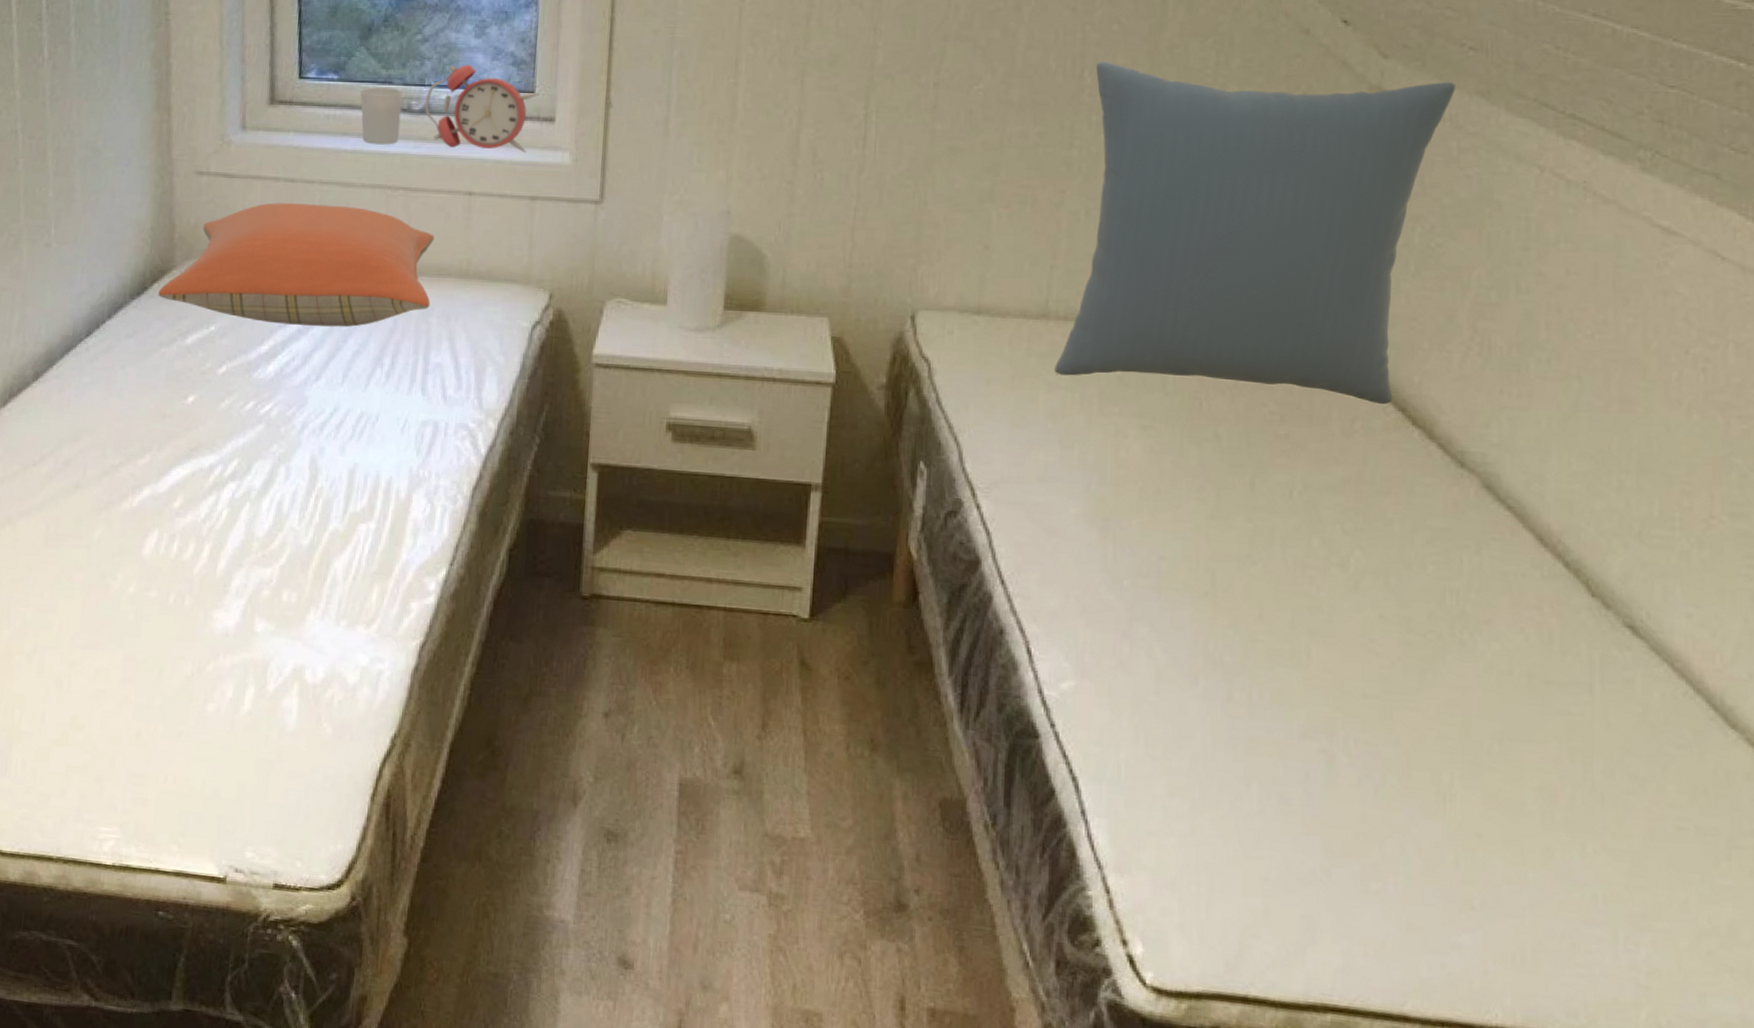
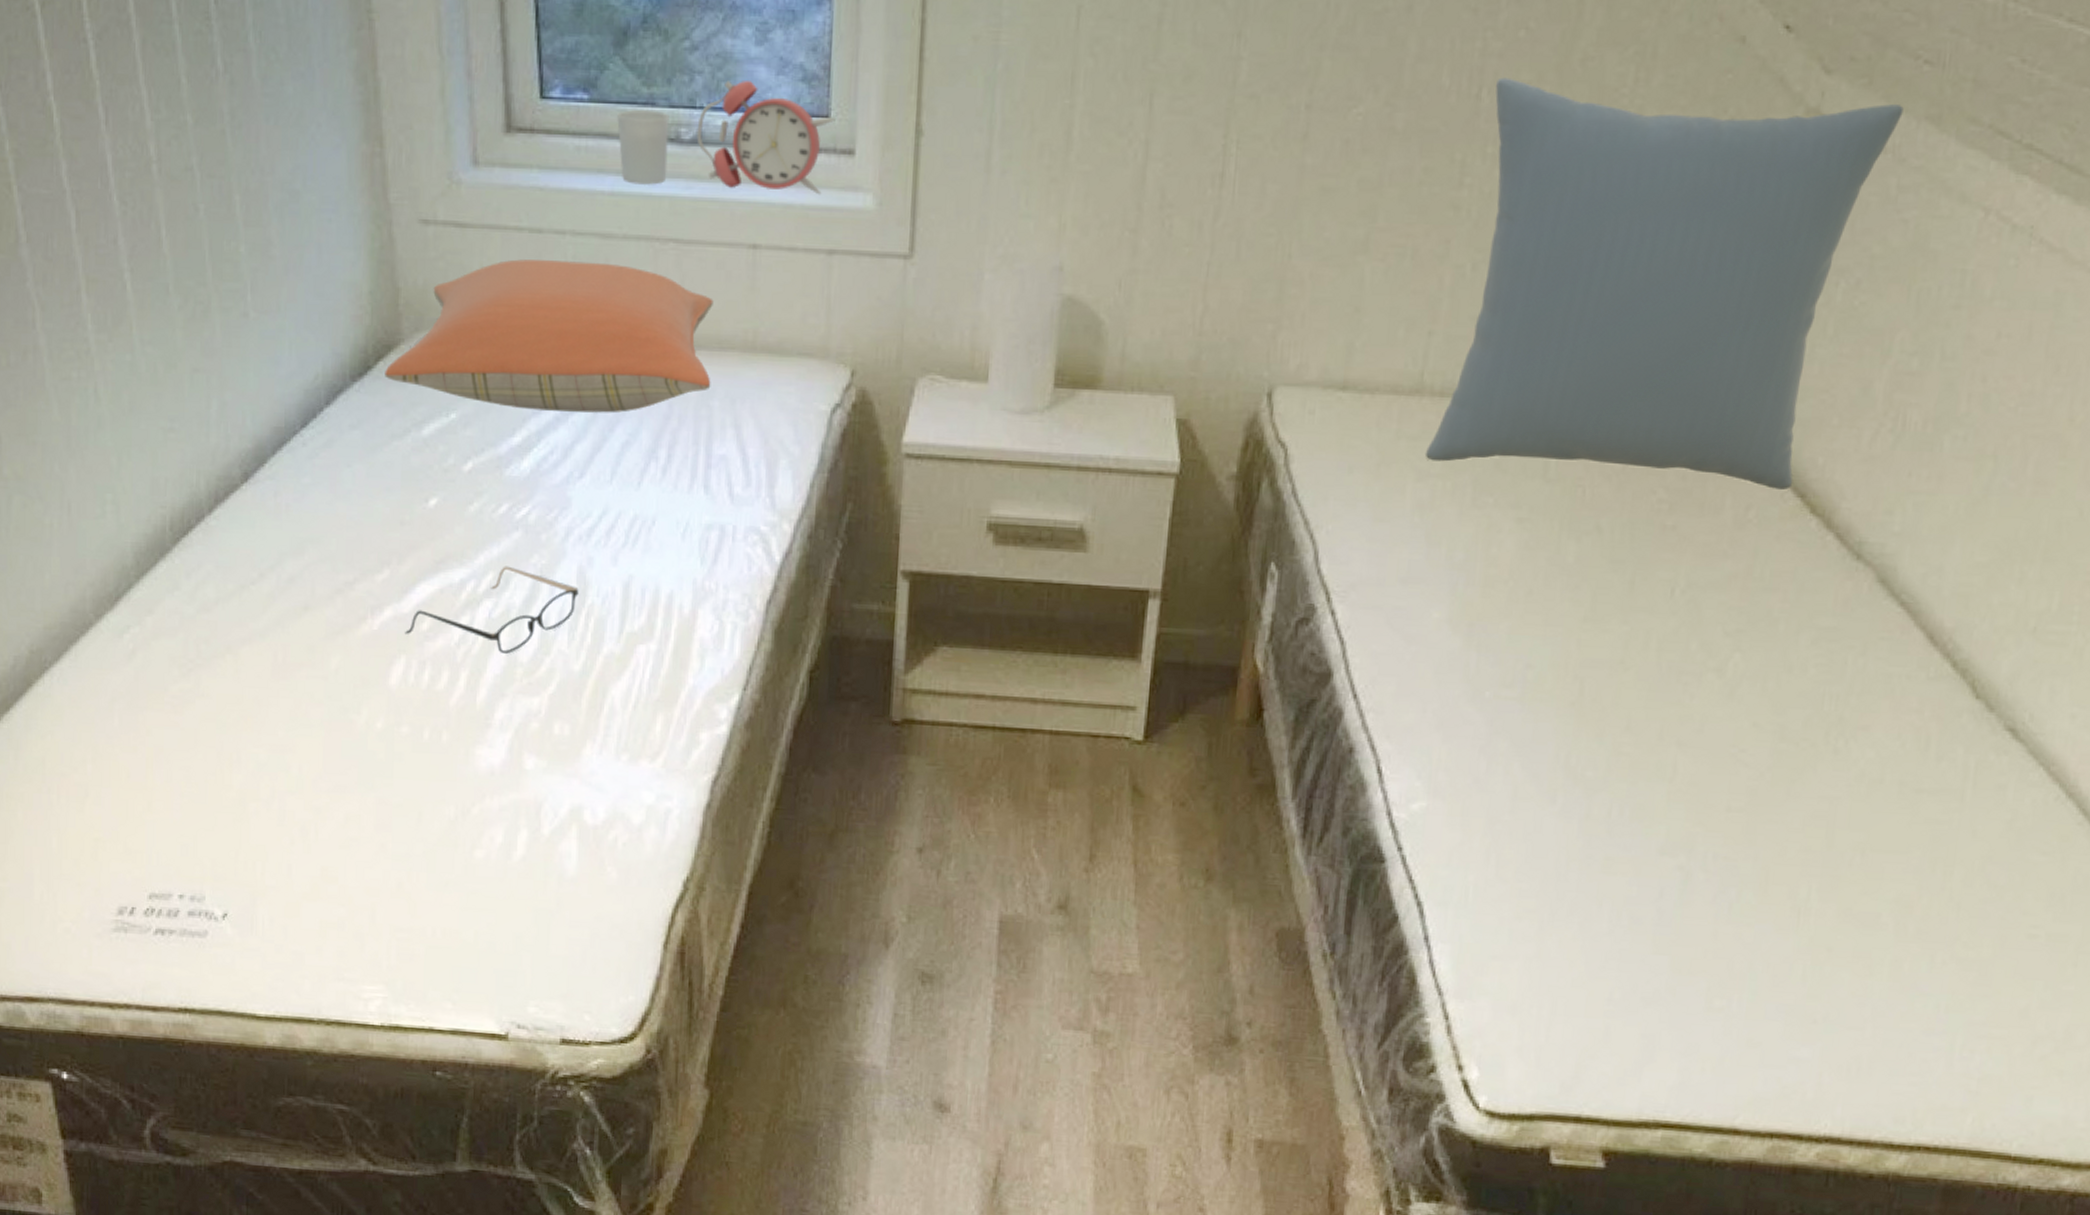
eyeglasses: none [159,453,311,530] -> present [405,566,579,655]

